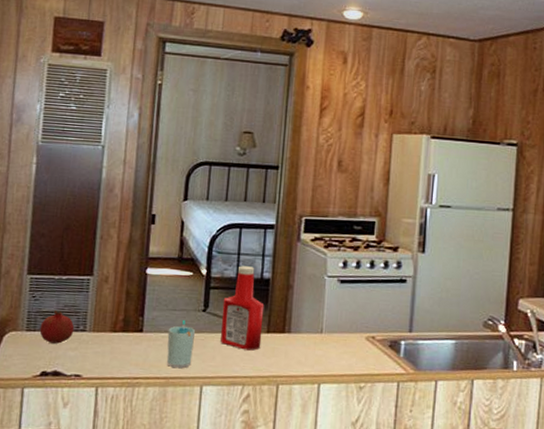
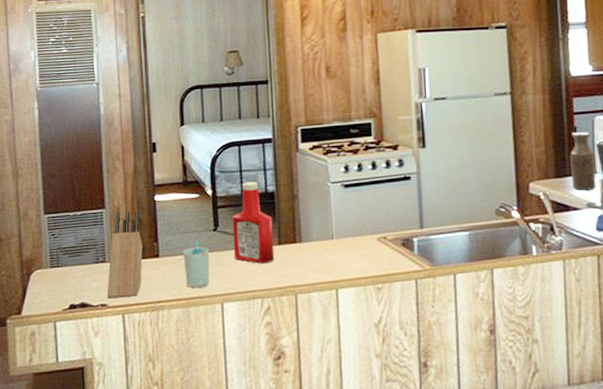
fruit: present [39,311,75,344] -> none [63,246,95,277]
knife block: none [82,281,129,370] -> present [106,210,143,299]

